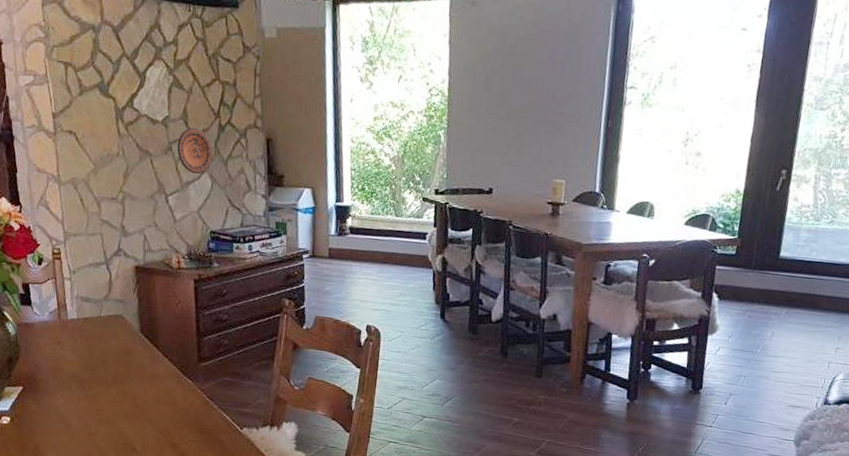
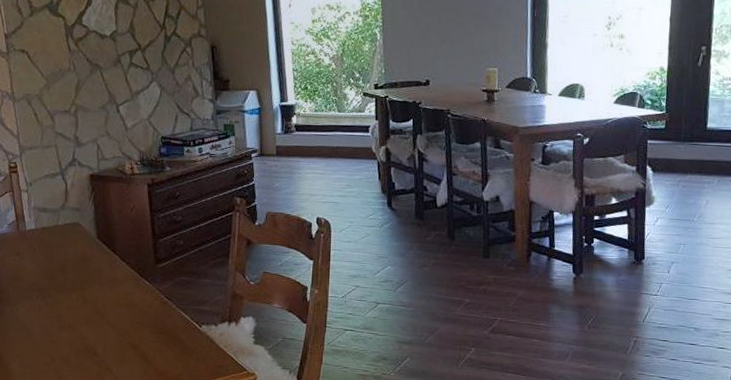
decorative plate: present [177,128,213,174] -> none [126,40,160,84]

